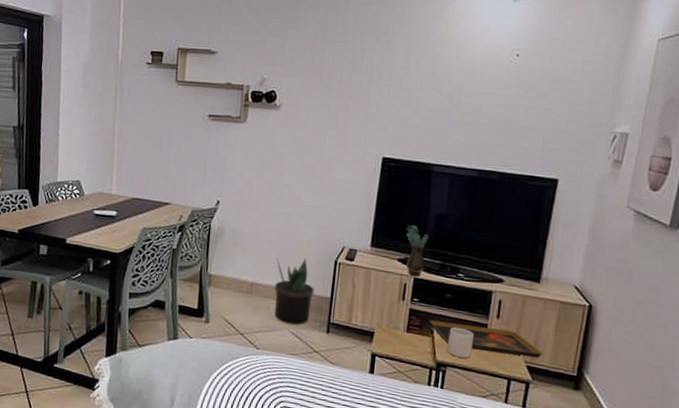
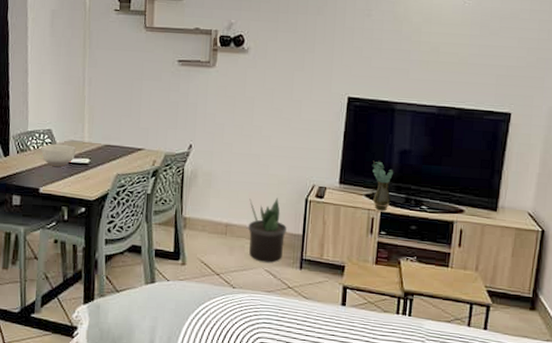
bowl: none [69,195,104,218] -> present [40,144,77,167]
decorative tray: present [429,320,543,358] -> none [396,251,501,283]
mug: present [447,326,475,358] -> none [413,257,439,286]

